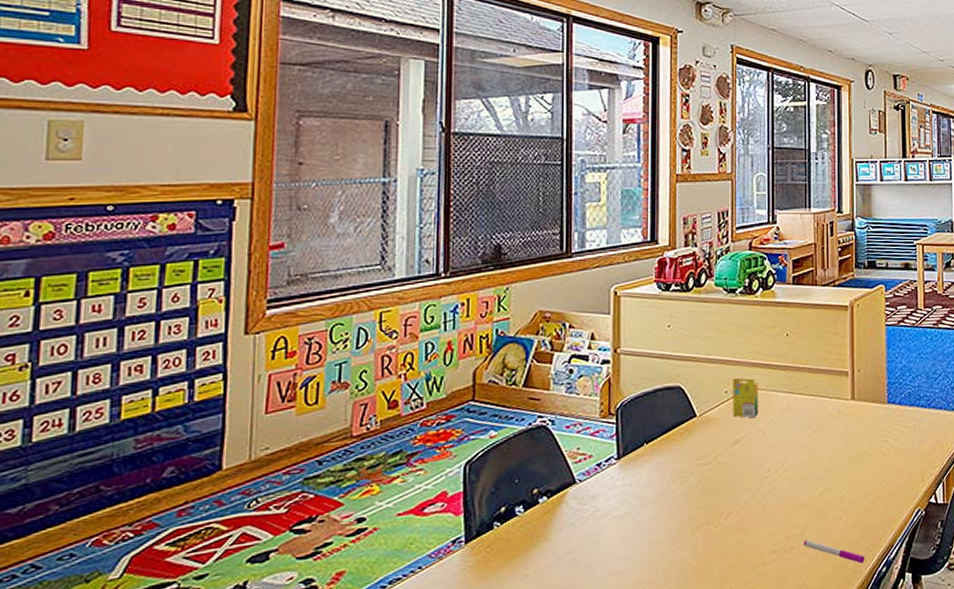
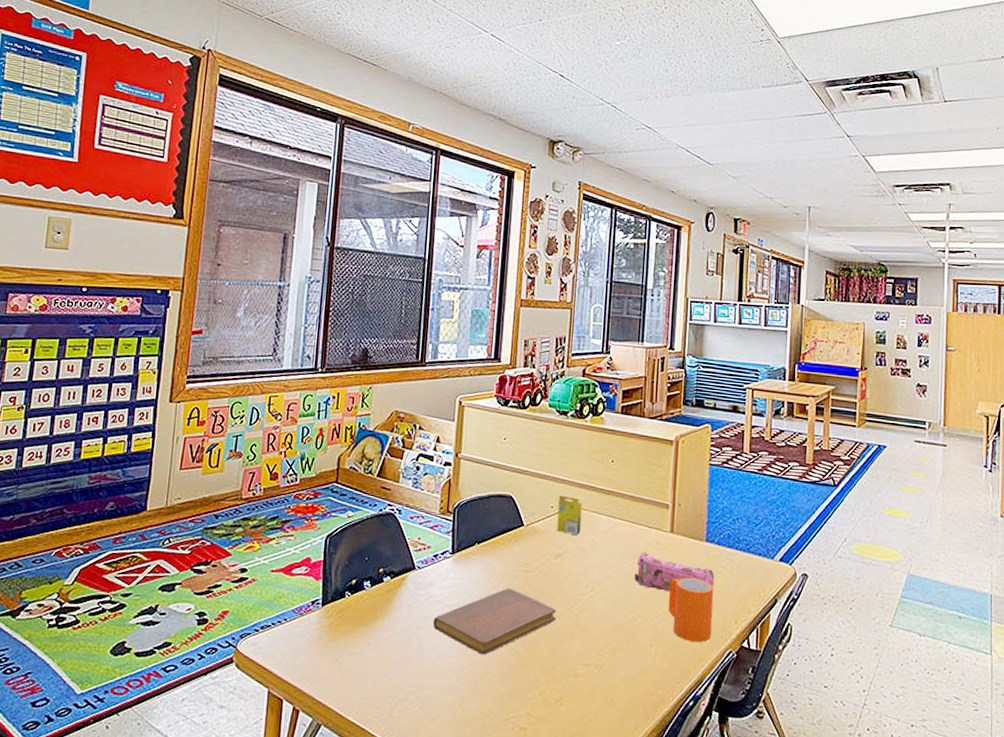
notebook: none [601,485,739,563] -> present [433,588,557,655]
pen: present [804,539,865,564] -> none [615,660,673,694]
pencil case: none [818,424,899,461] -> present [634,552,715,591]
mug: none [855,441,899,508] -> present [669,577,714,642]

